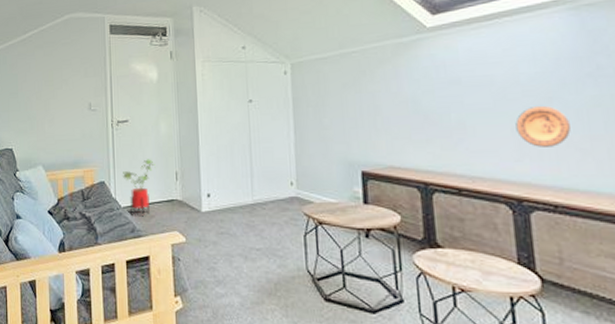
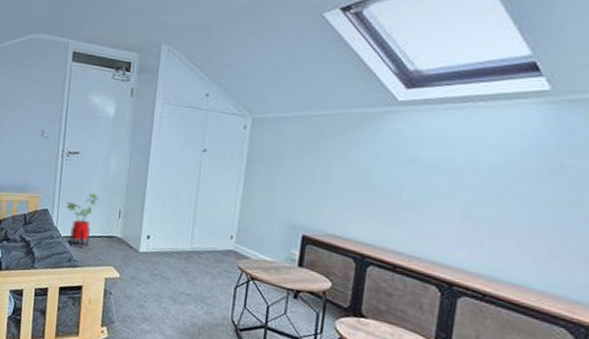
decorative plate: present [515,105,571,147] -> none [464,195,519,239]

